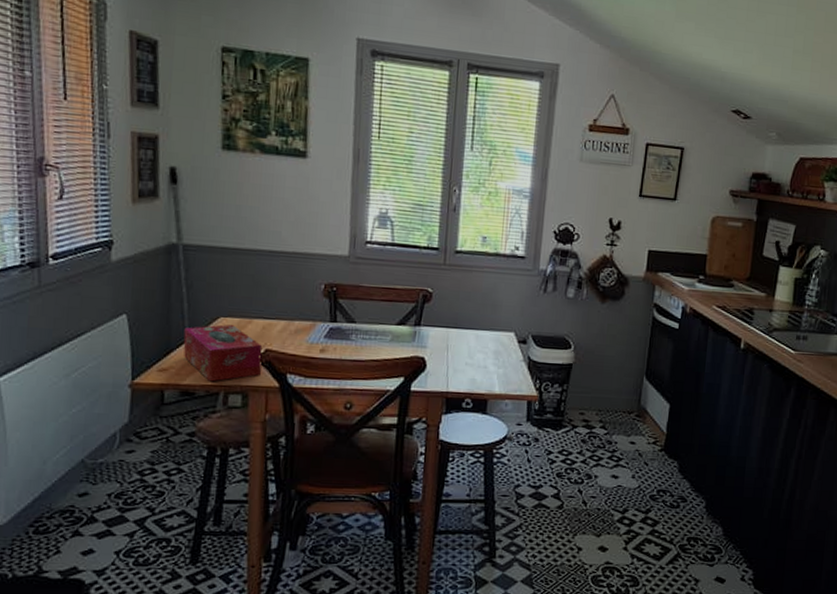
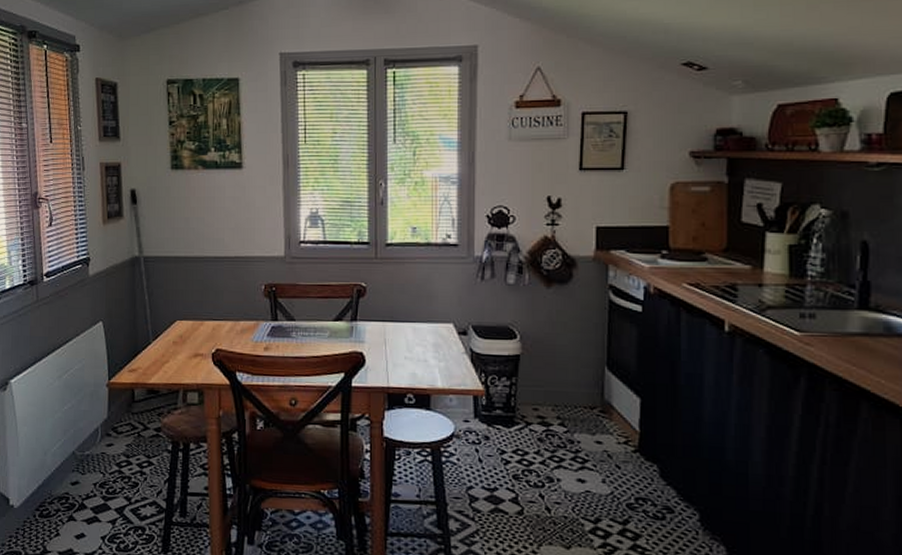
tissue box: present [183,324,263,382] -> none [148,327,214,381]

